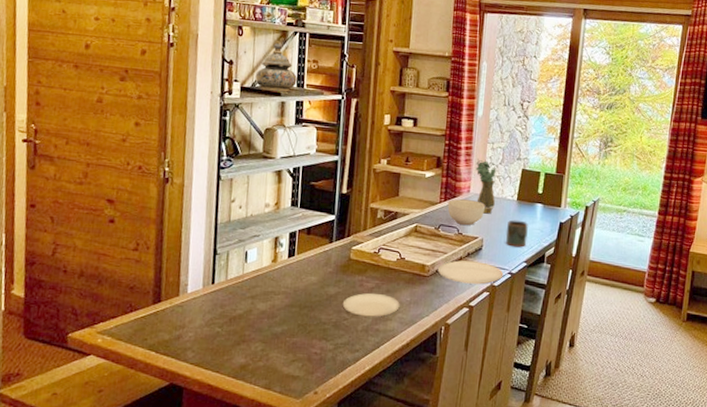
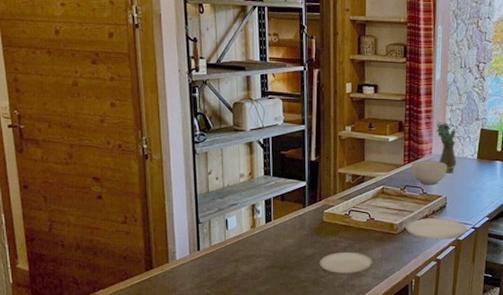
decorative jar: present [255,40,297,93] -> none [219,15,259,67]
mug: present [505,220,528,247] -> none [468,177,489,203]

